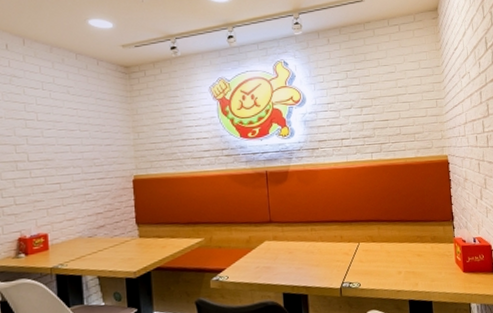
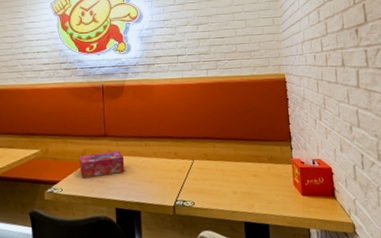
tissue box: none [244,236,292,265] -> present [79,150,125,179]

